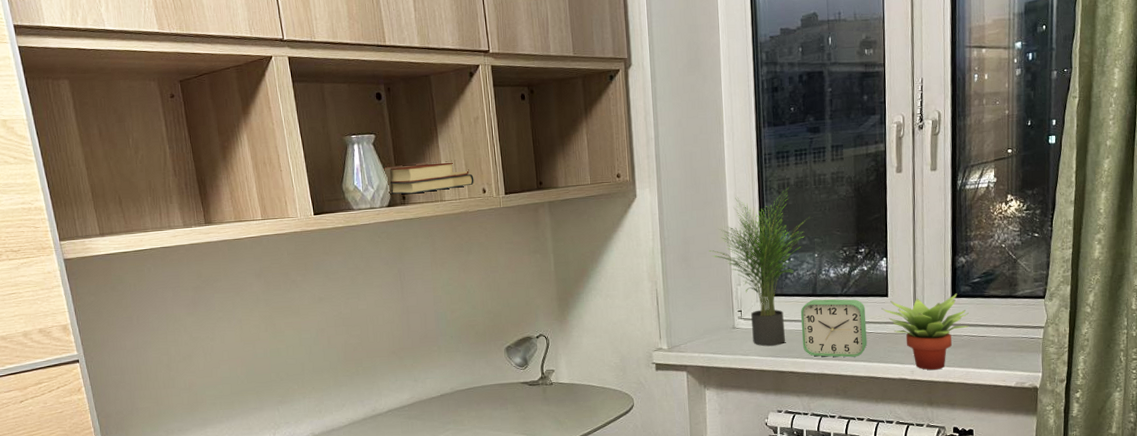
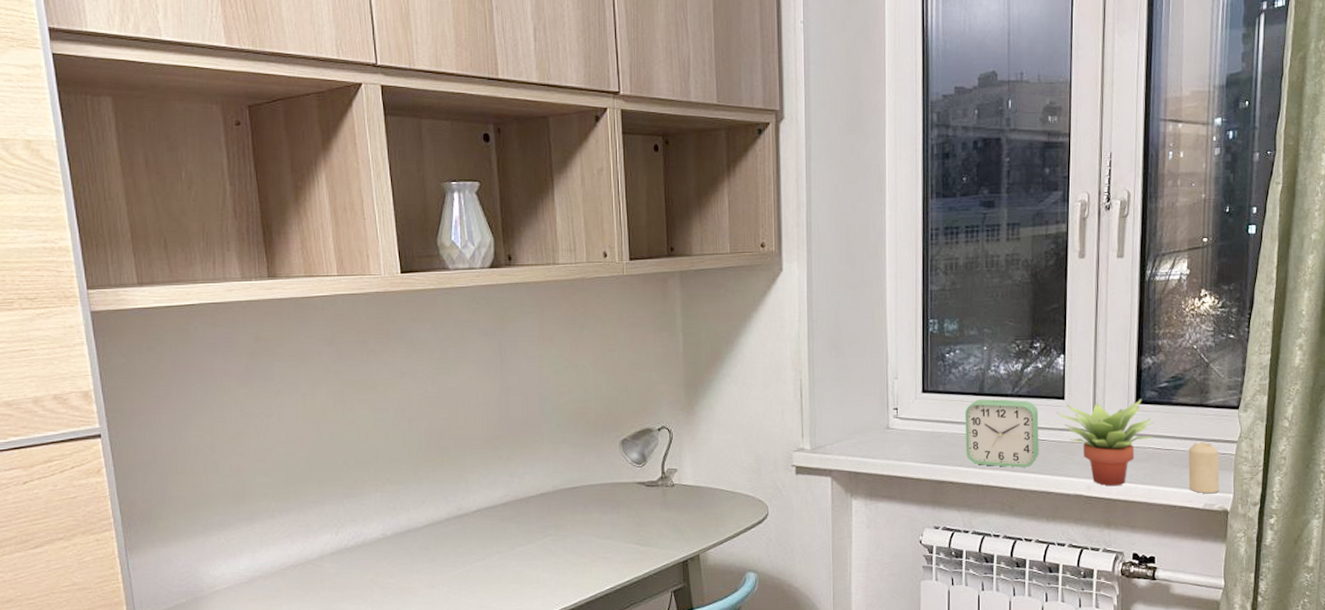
books: present [384,161,474,195] -> none [488,218,594,254]
potted plant: present [709,189,807,347] -> none [863,270,977,452]
candle: none [1000,328,1030,373] -> present [1188,442,1220,493]

